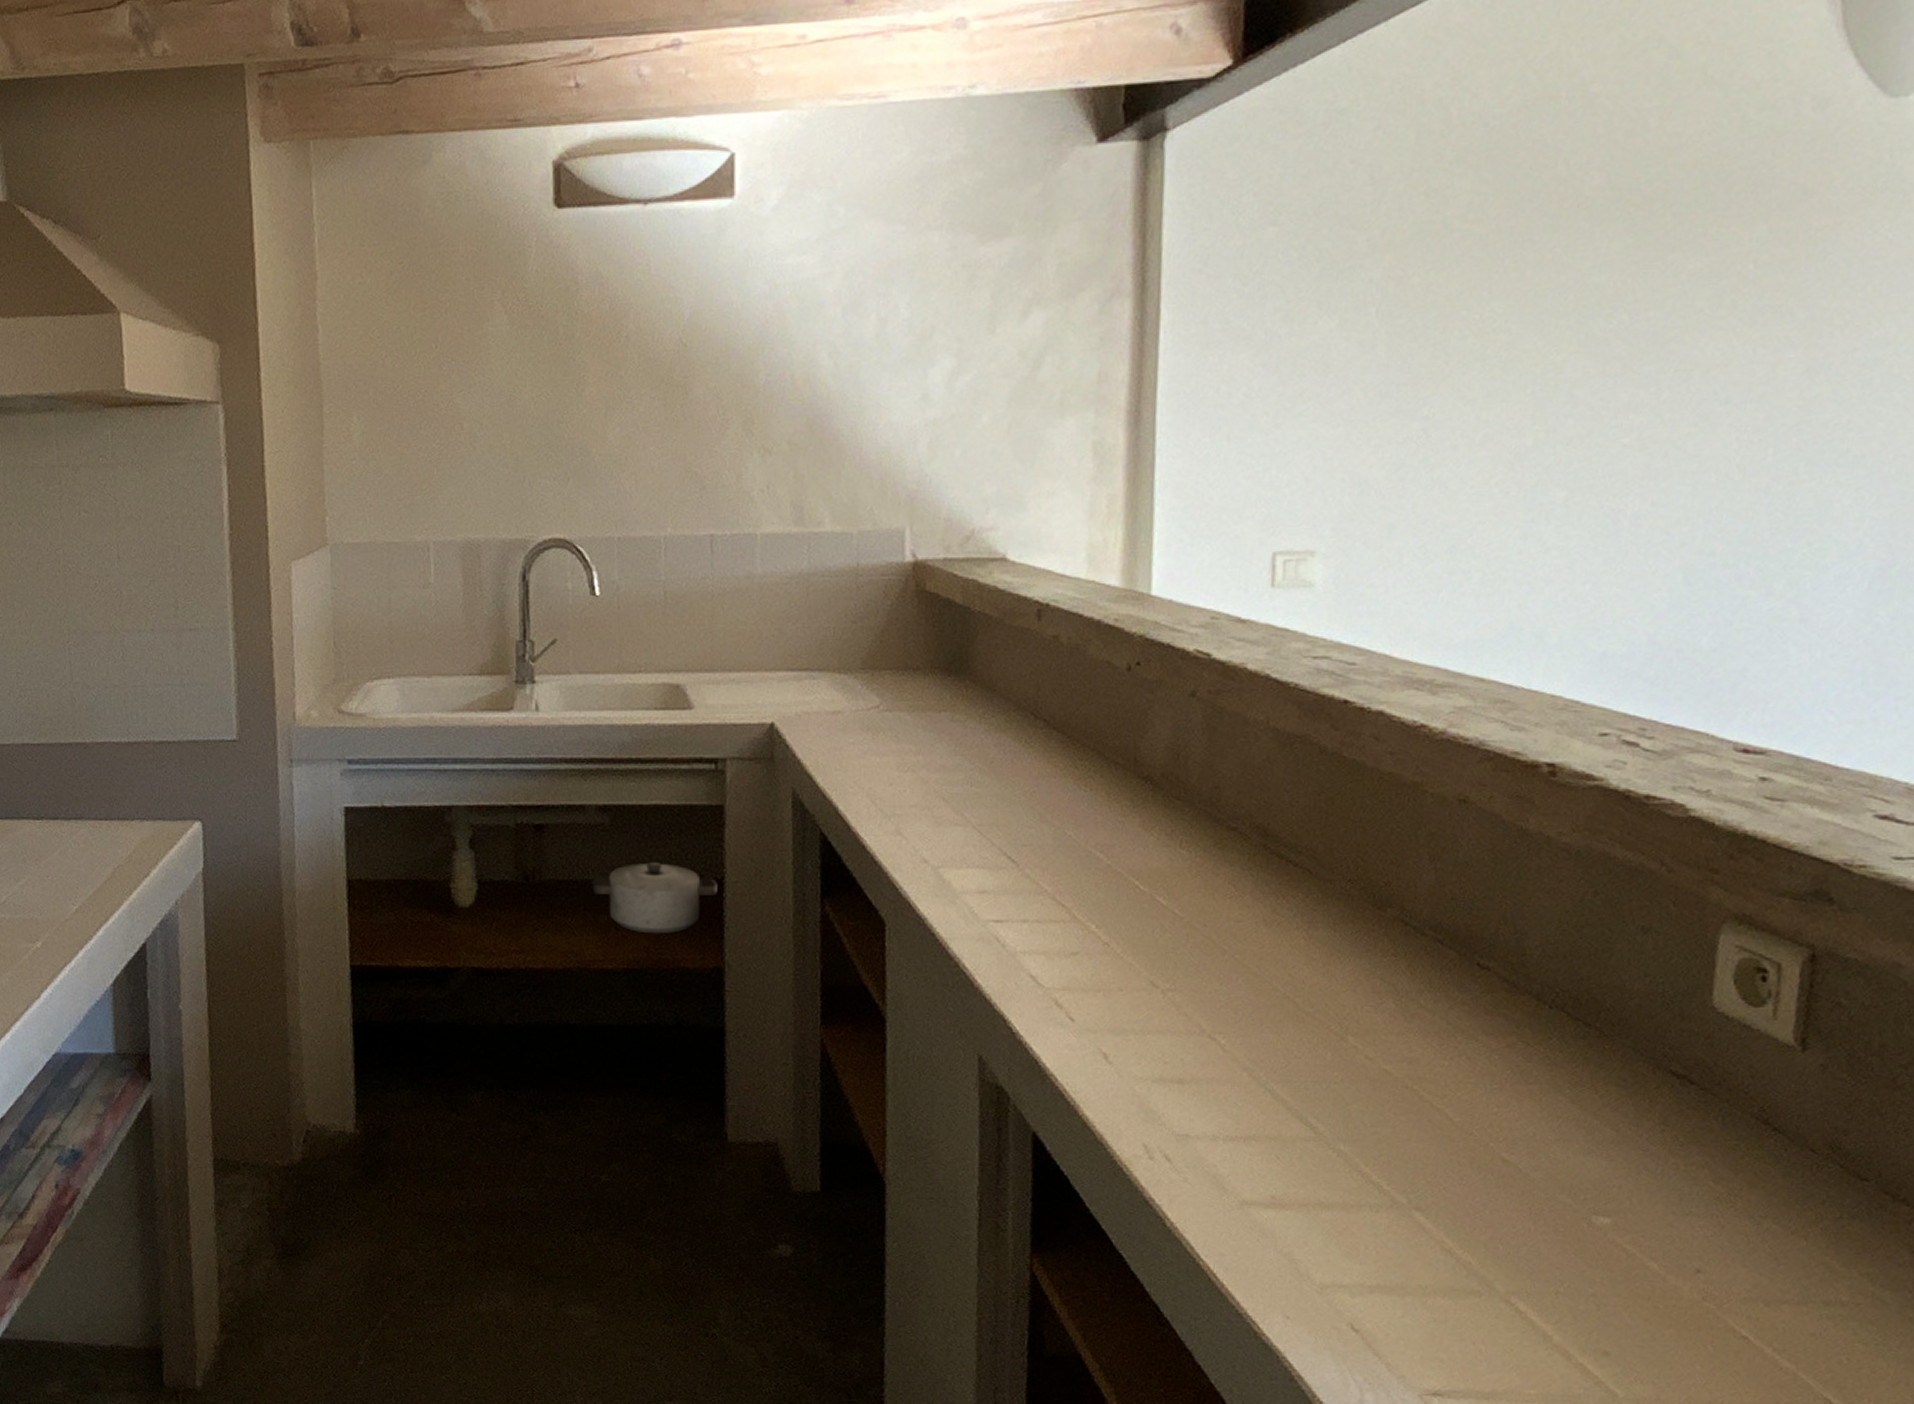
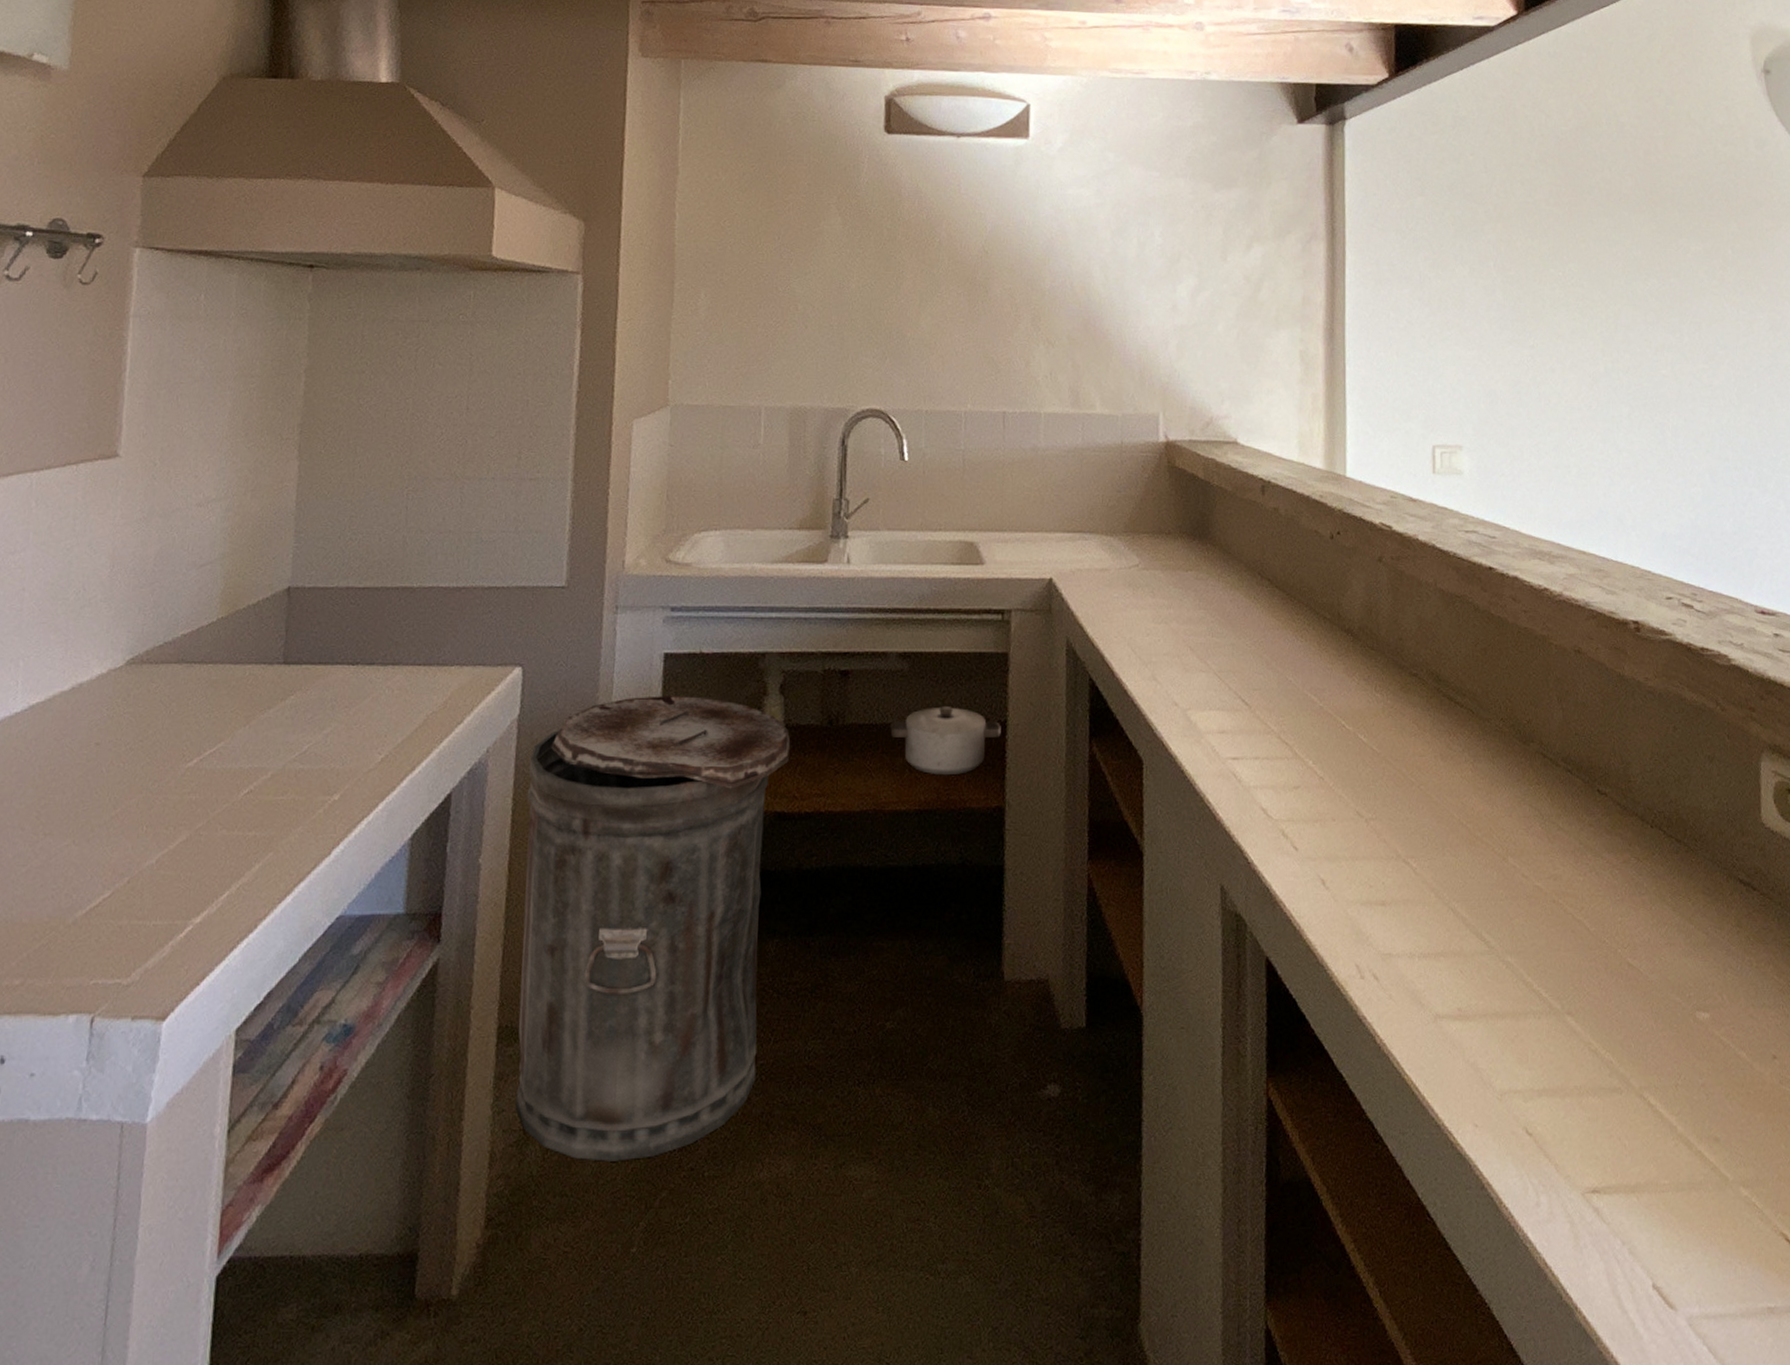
trash can: none [218,850,485,1285] -> present [515,696,791,1162]

